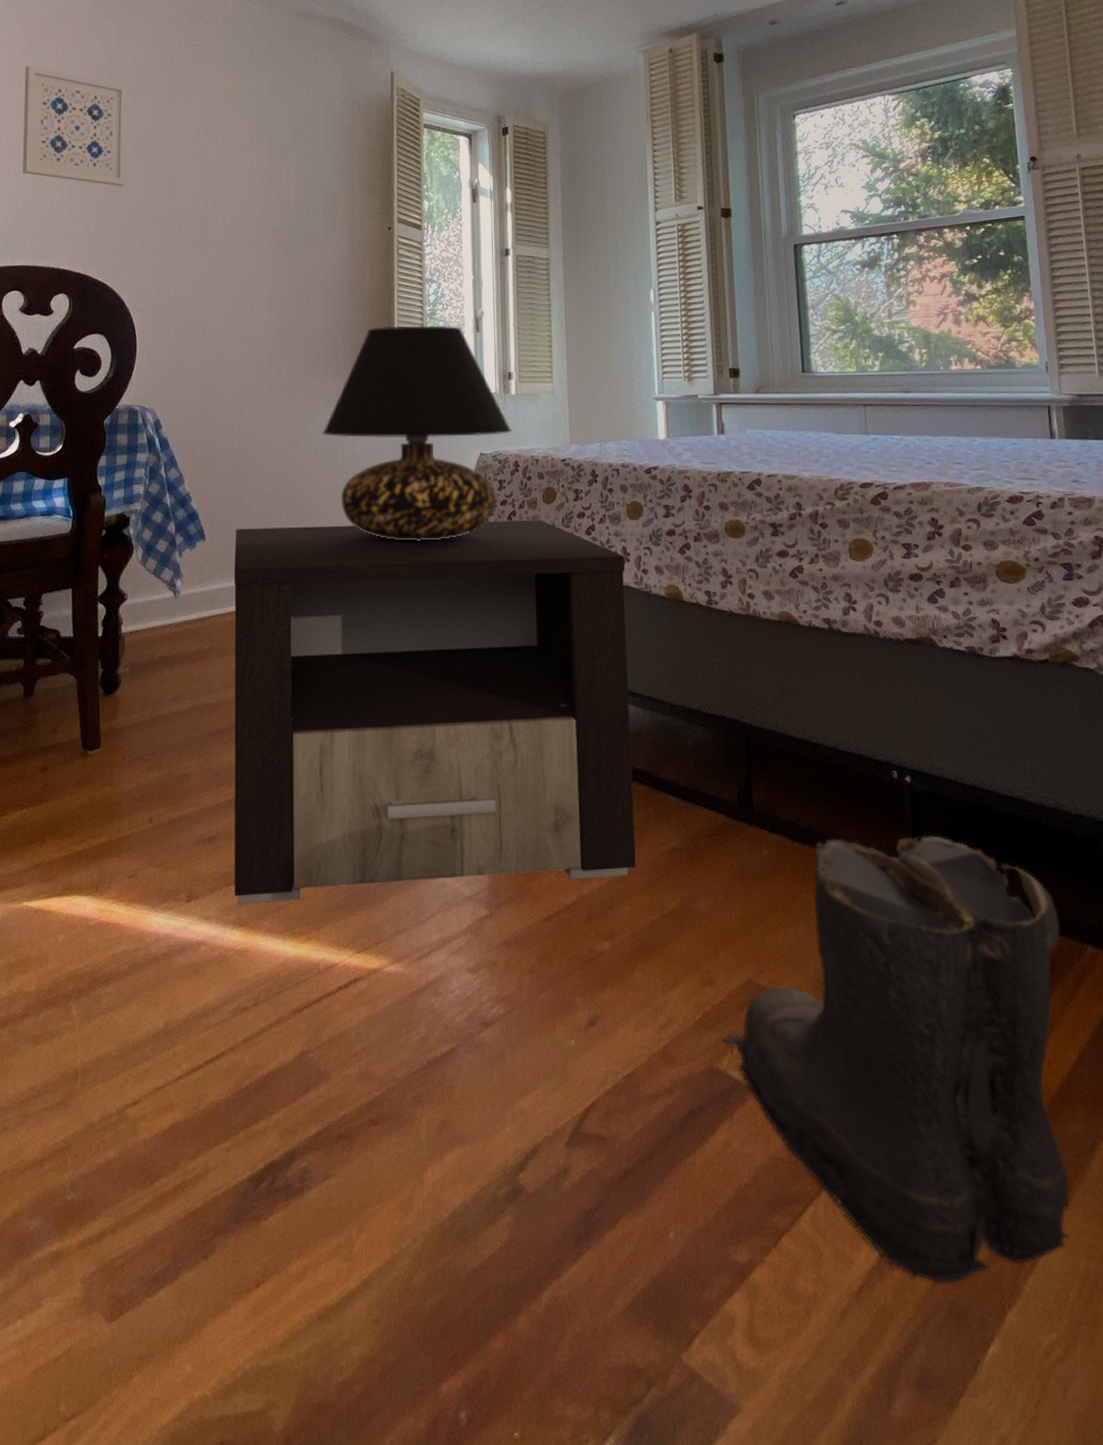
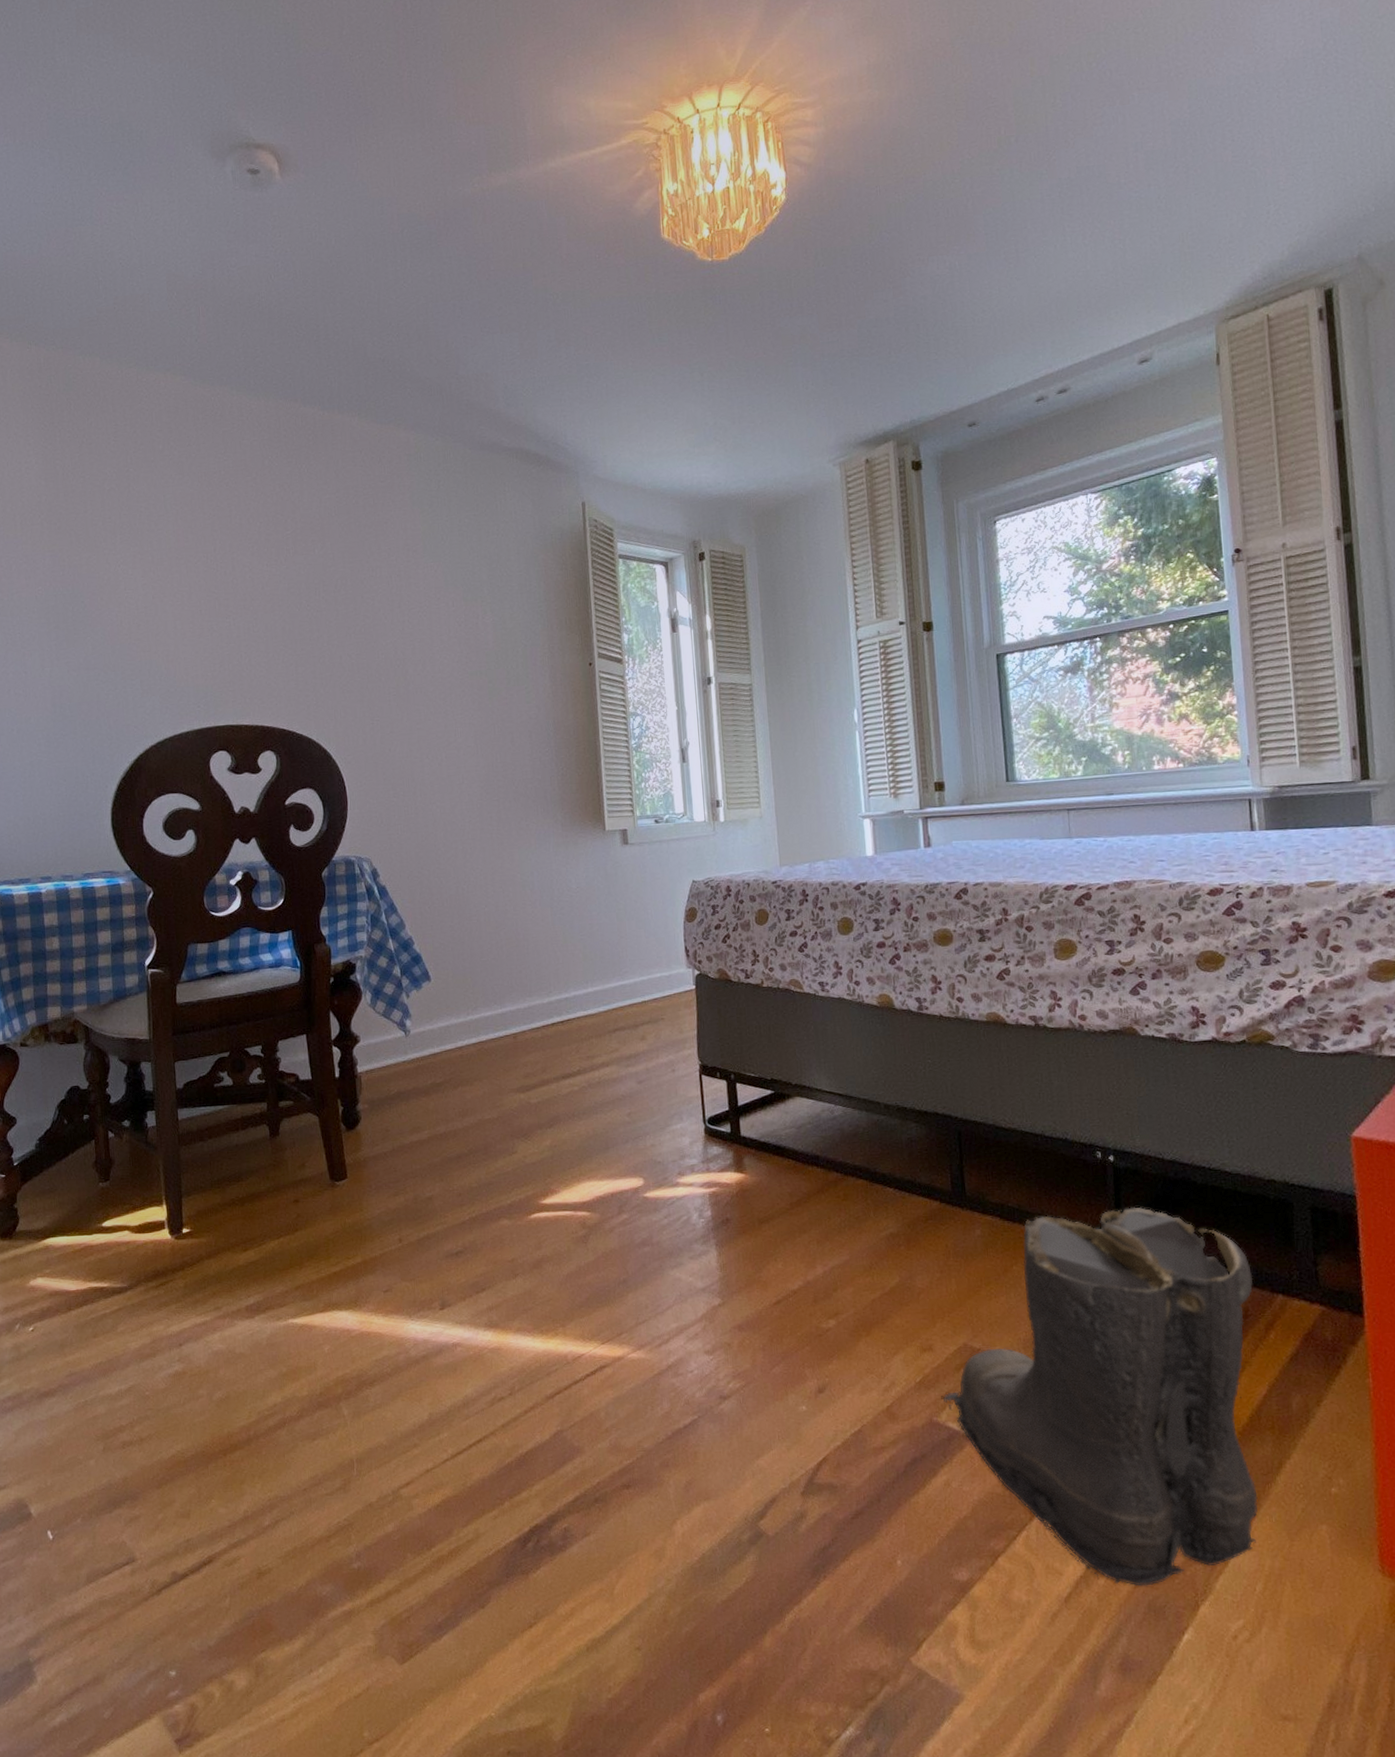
wall art: present [22,65,128,187] -> none [208,519,322,639]
nightstand: present [234,519,636,904] -> none [459,940,857,1308]
table lamp: present [323,326,512,541] -> none [537,758,723,969]

